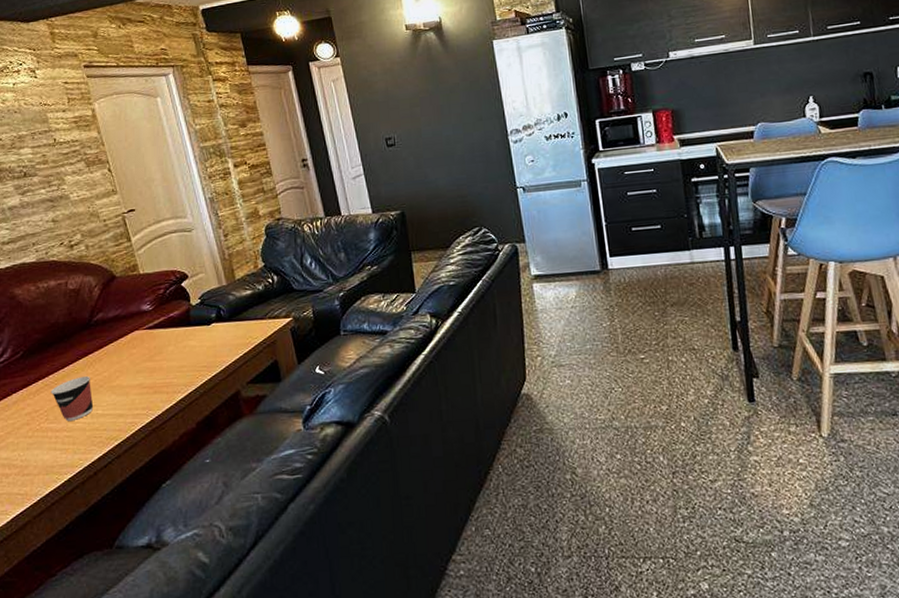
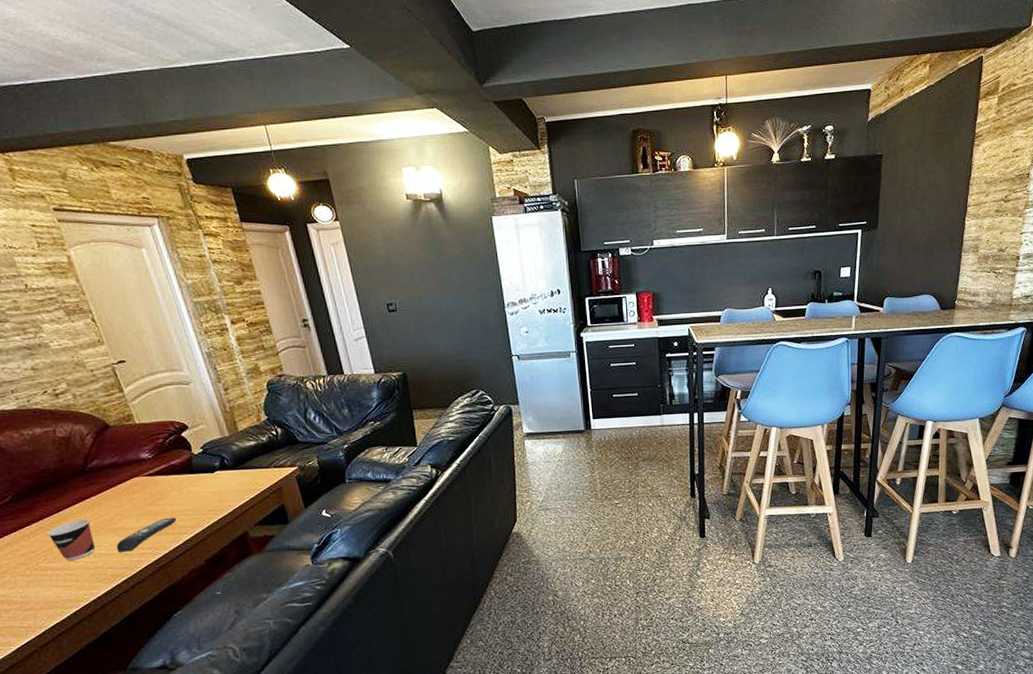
remote control: none [113,374,171,413] -> present [116,517,177,552]

